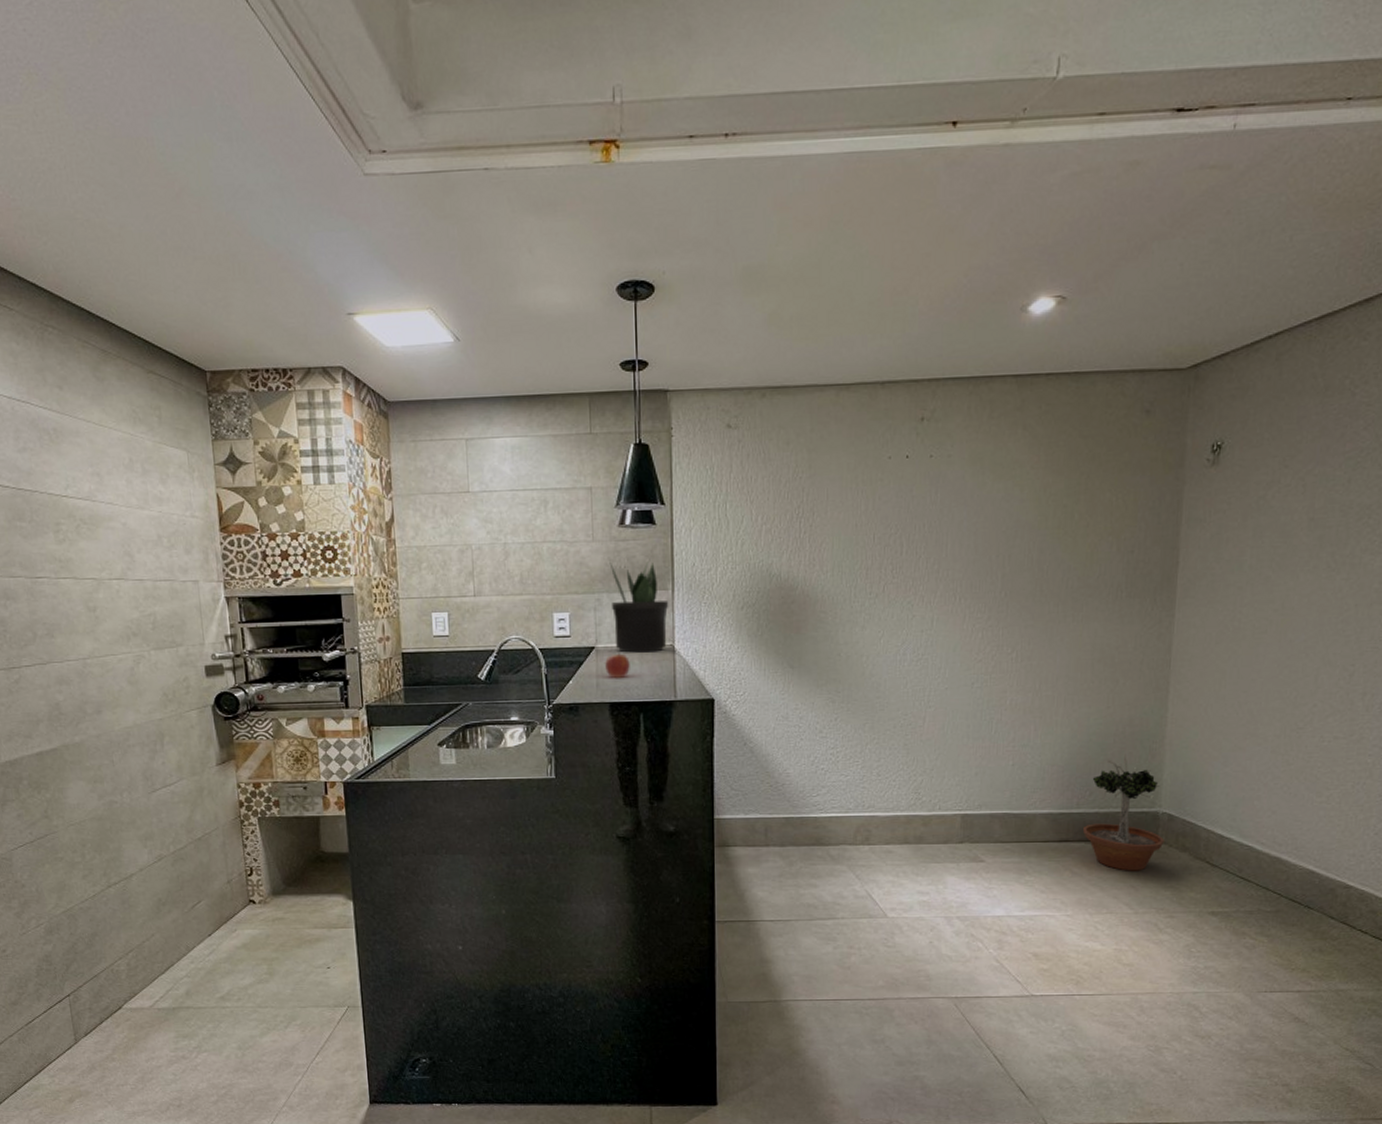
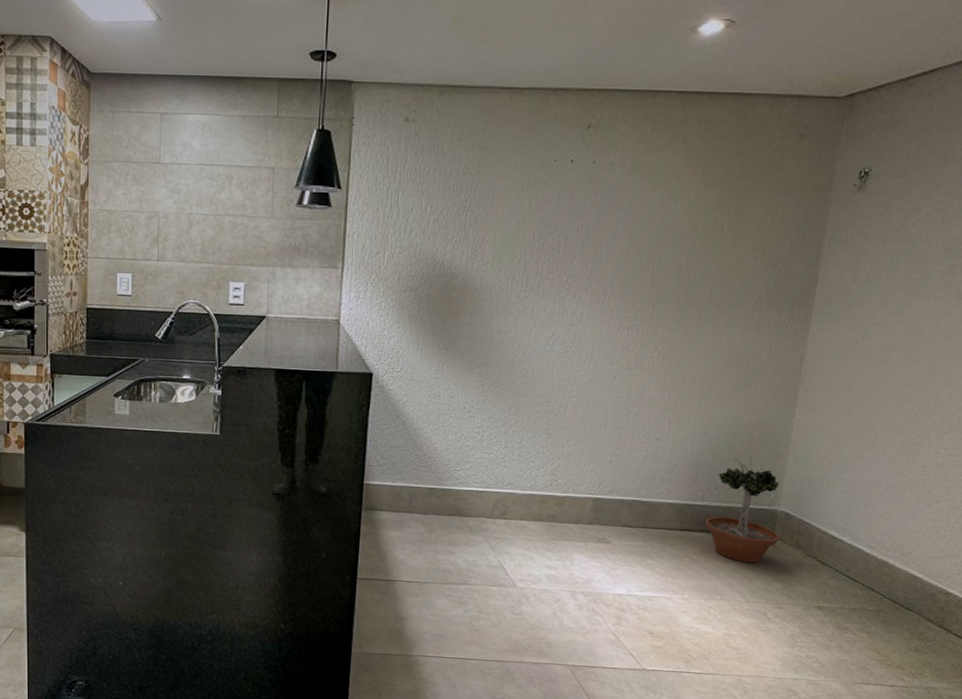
fruit: present [605,652,630,678] -> none [274,323,297,347]
planter: present [609,561,669,653] -> none [285,238,338,326]

